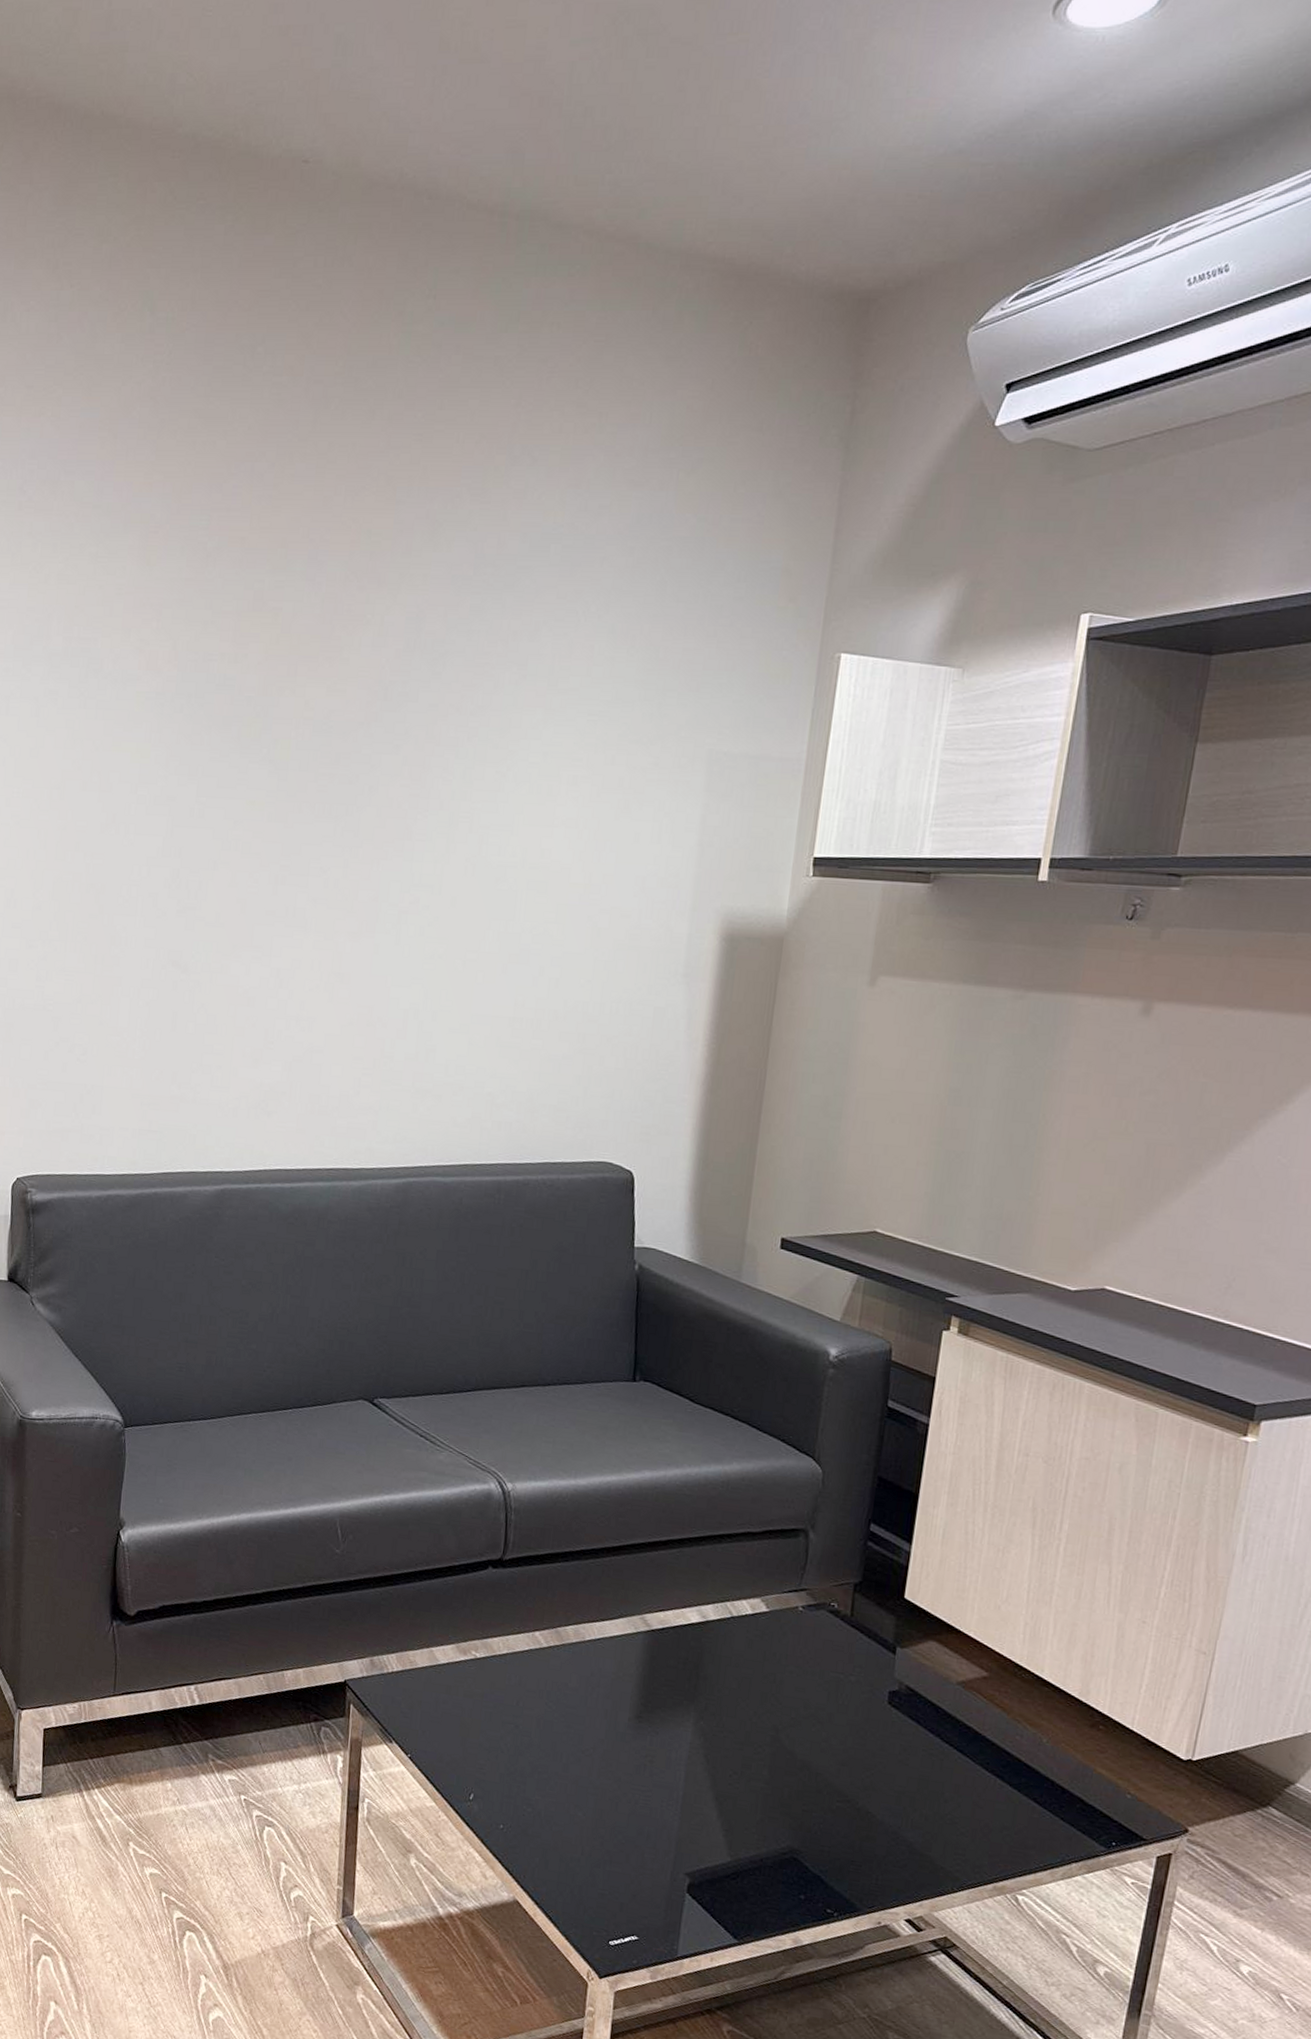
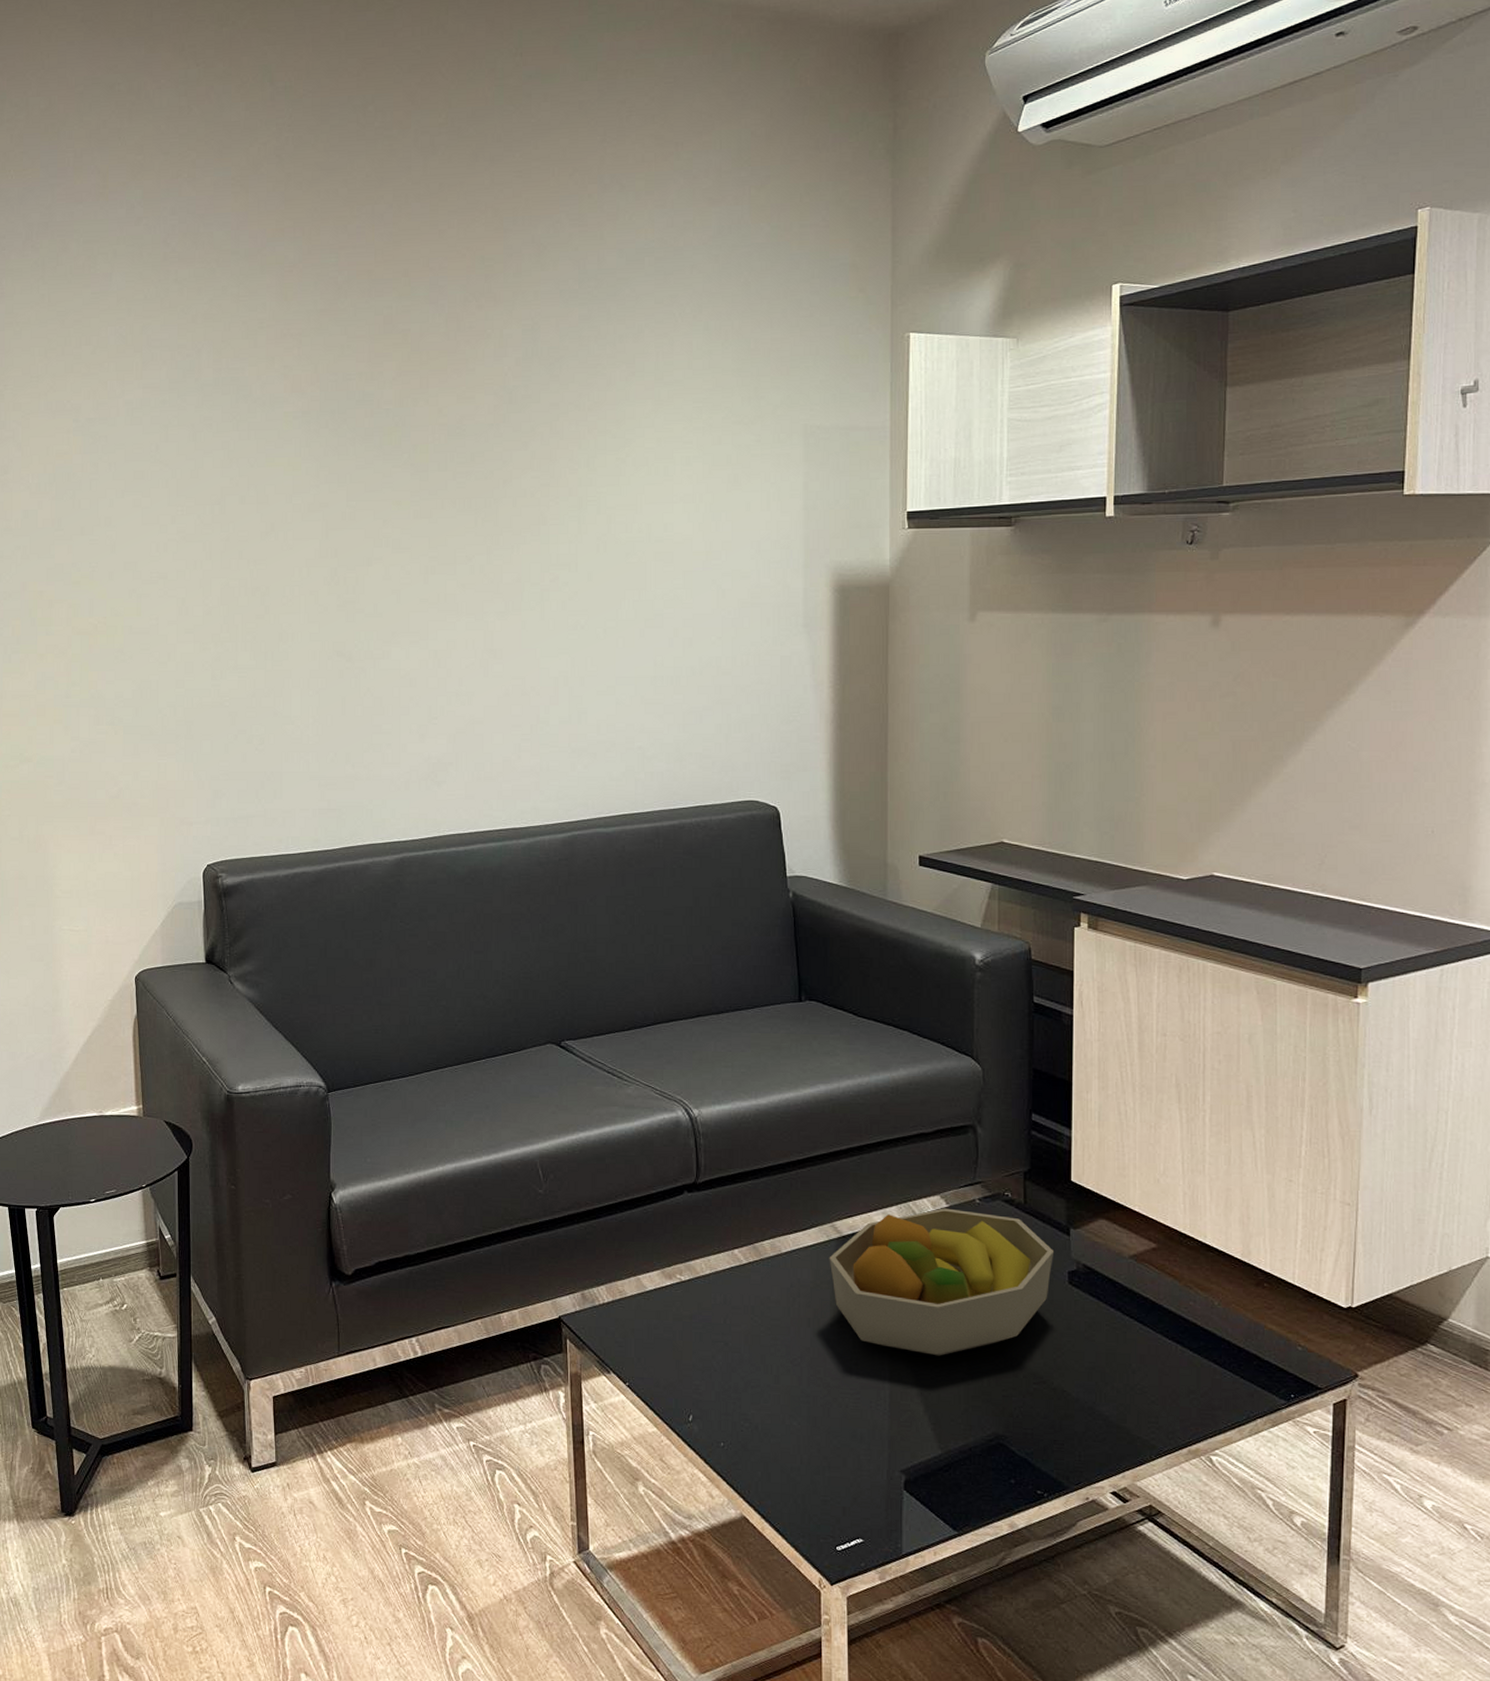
fruit bowl: none [634,1612,877,1763] -> present [829,1208,1055,1356]

